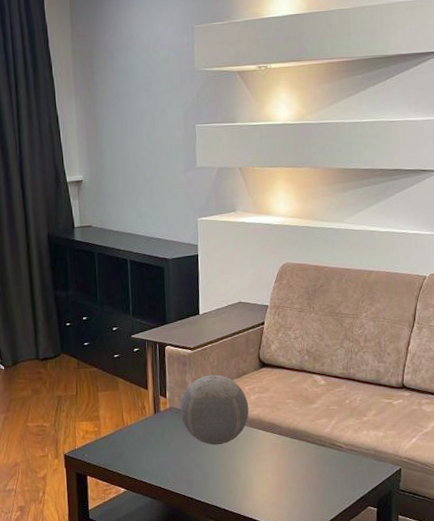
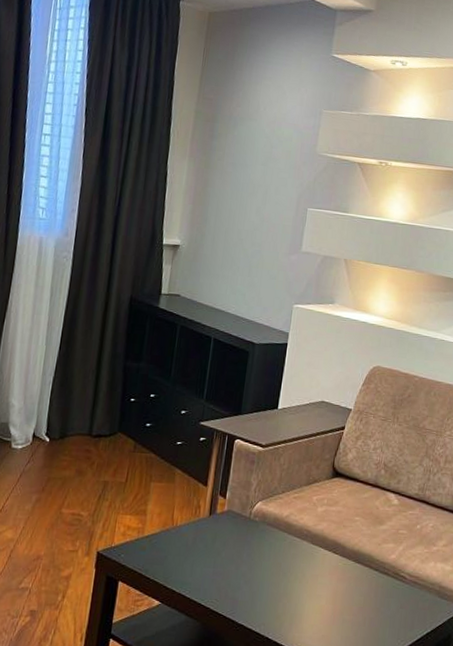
decorative orb: present [180,374,249,445] -> none [238,478,314,561]

